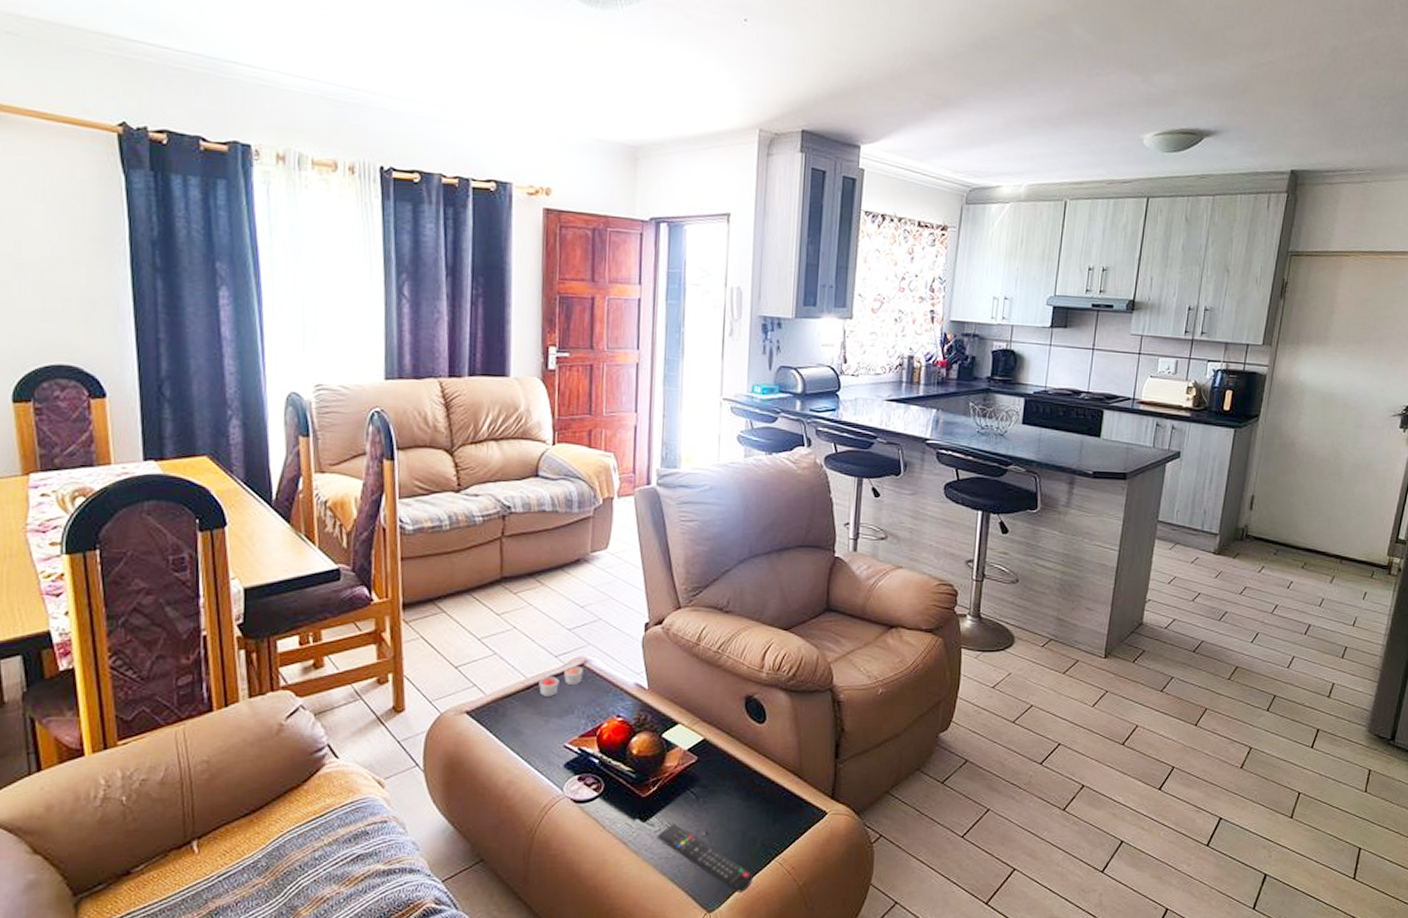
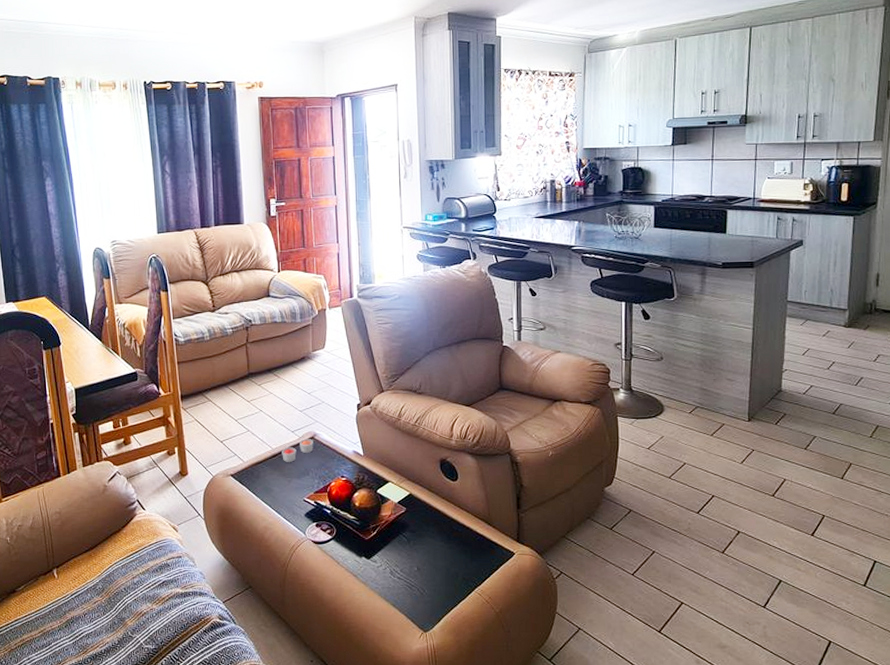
remote control: present [656,823,754,893] -> none [379,561,458,617]

